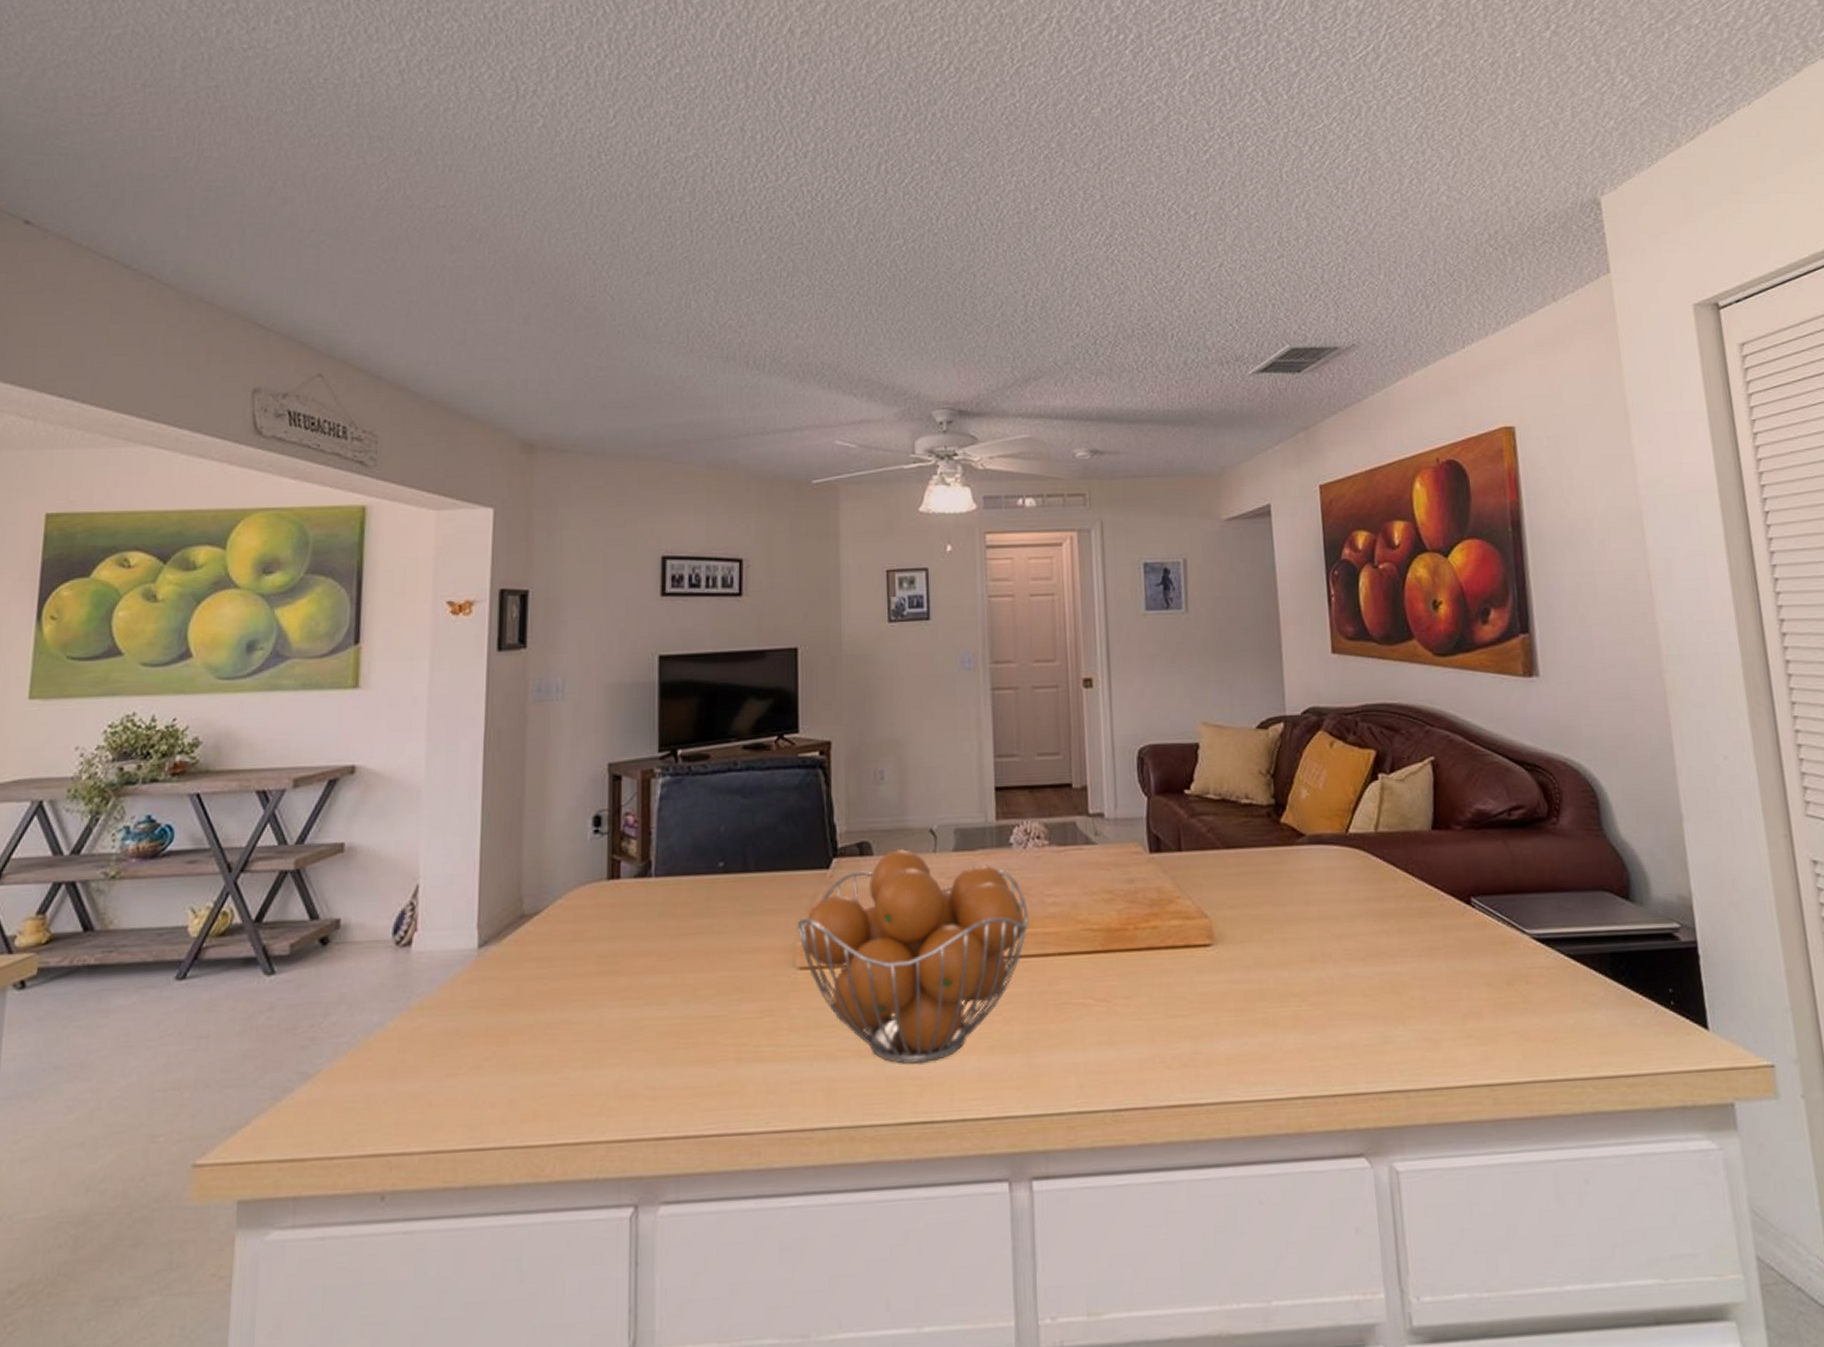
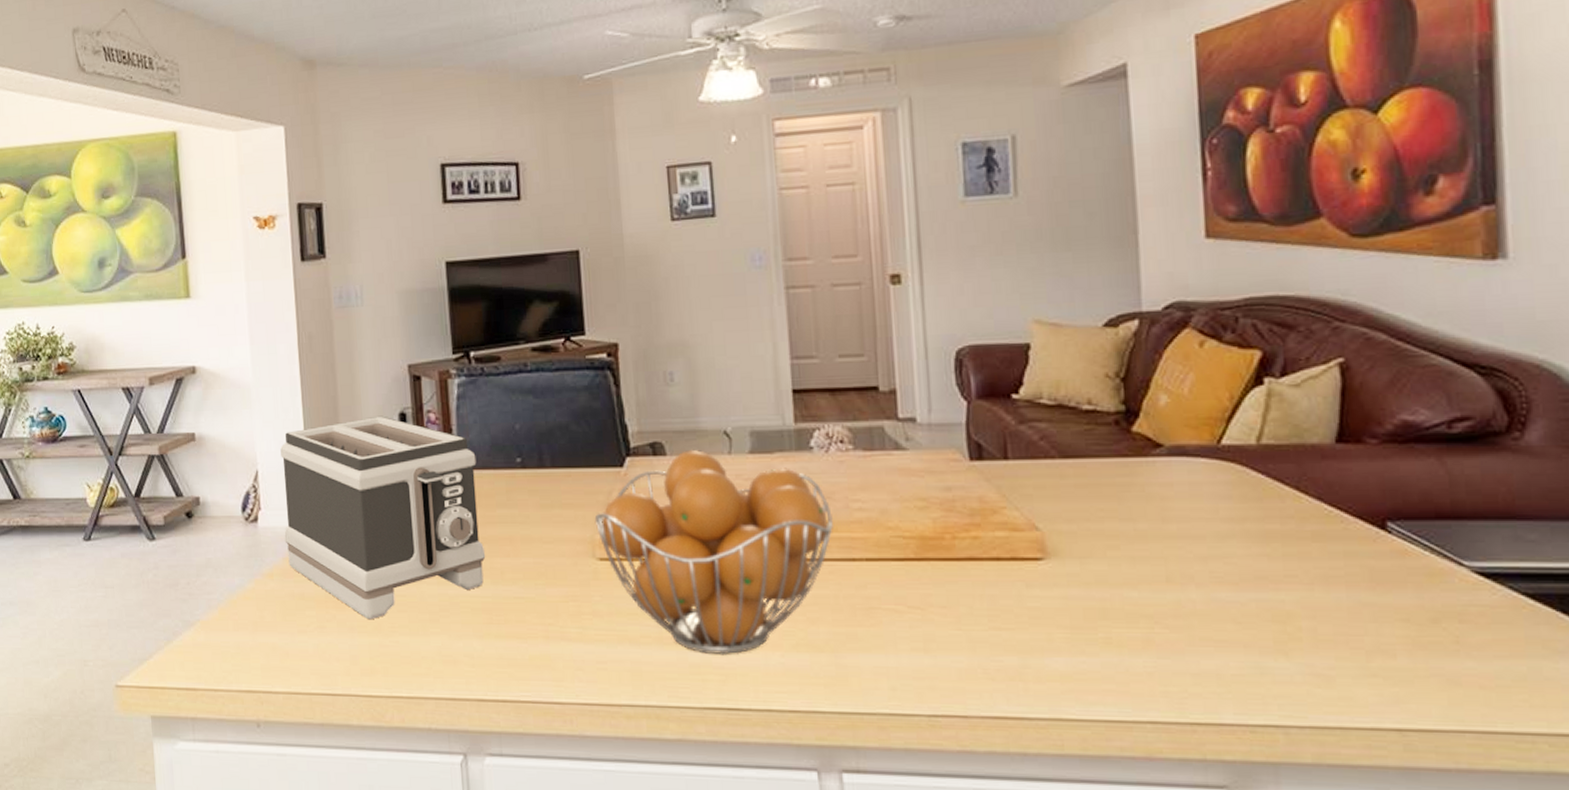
toaster: none [442,819,678,1055] -> present [280,415,486,620]

